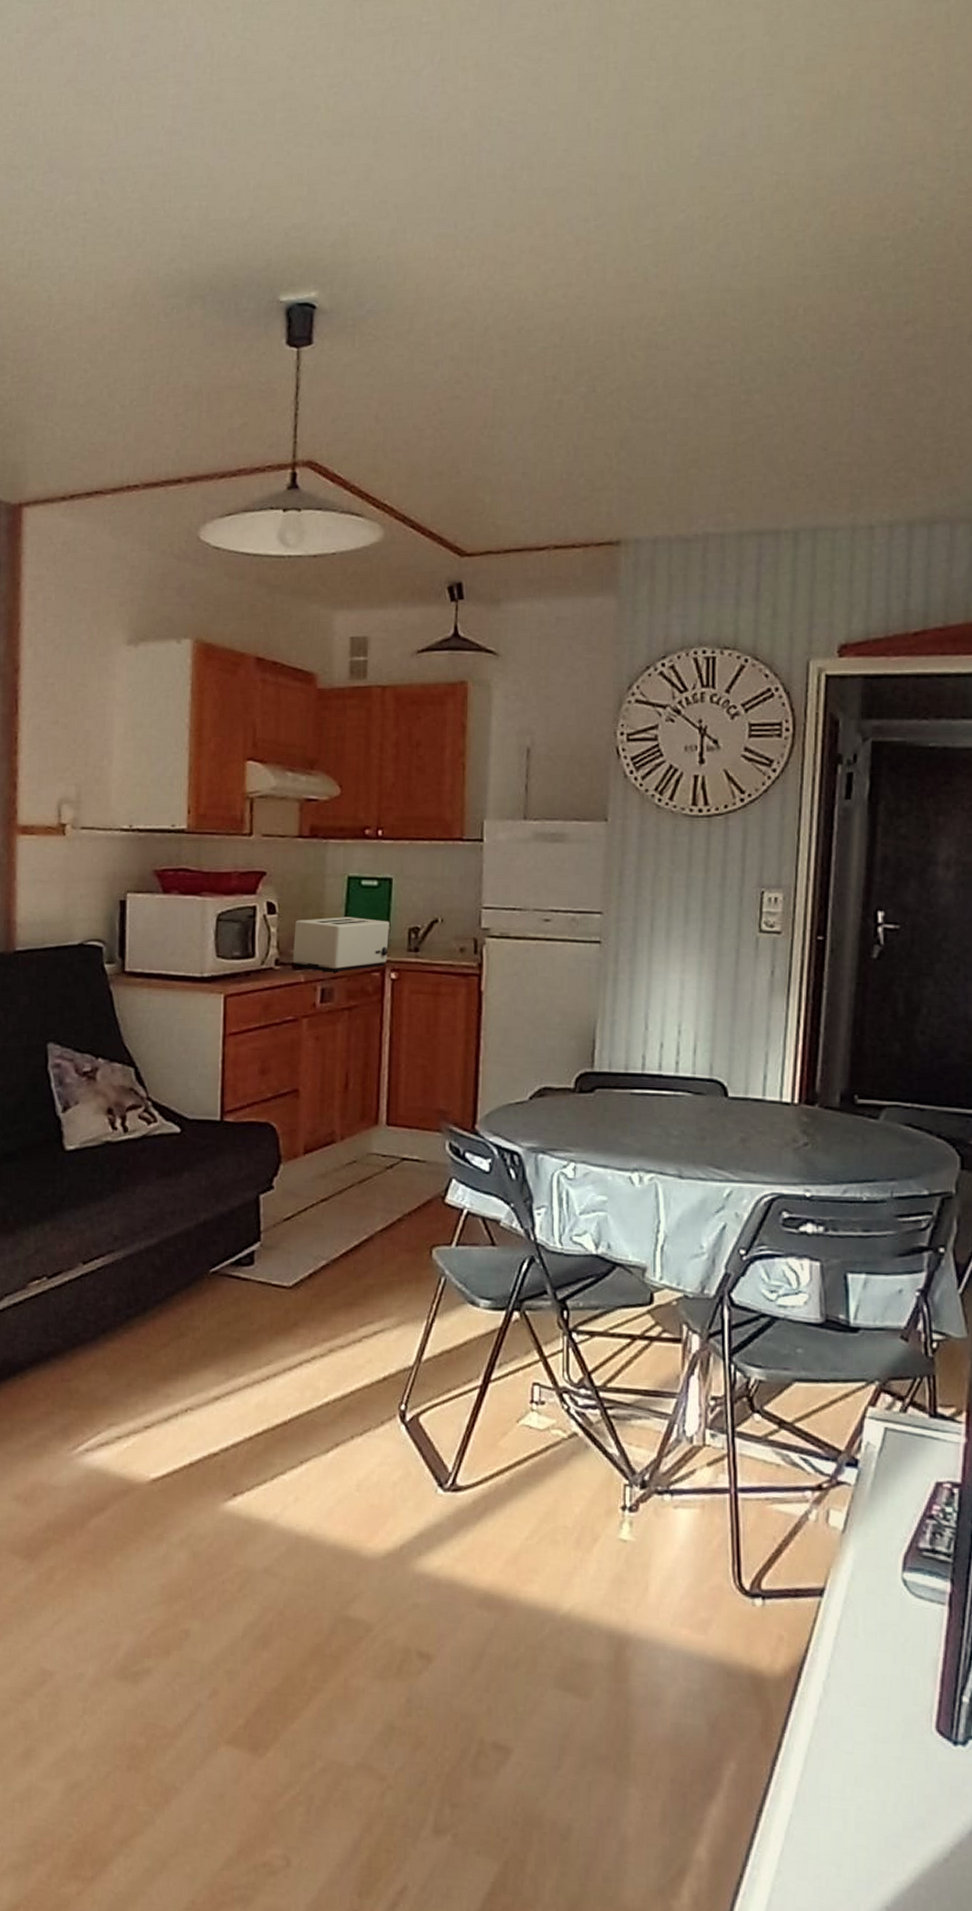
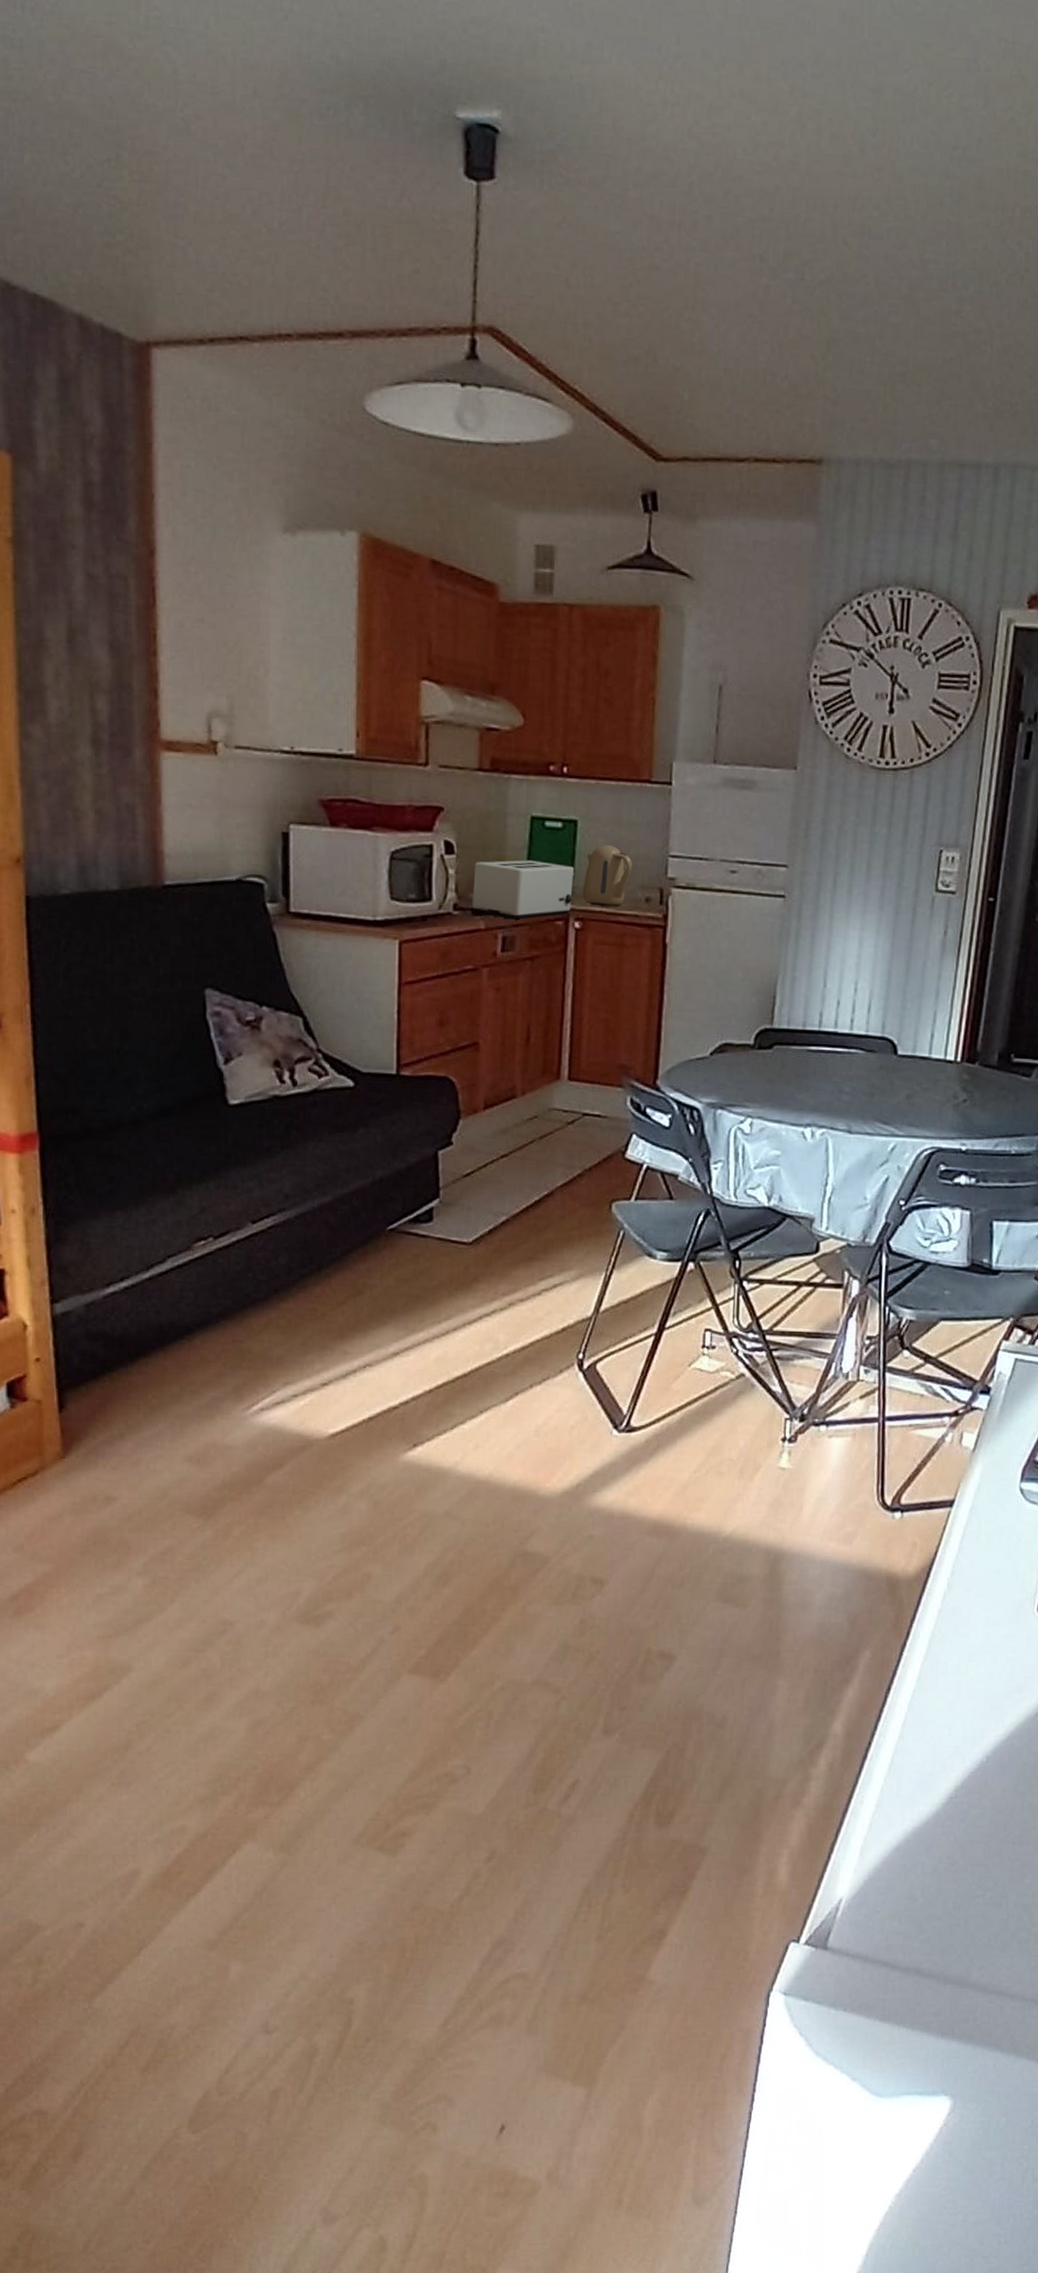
kettle: none [398,899,447,957] -> present [582,844,633,906]

